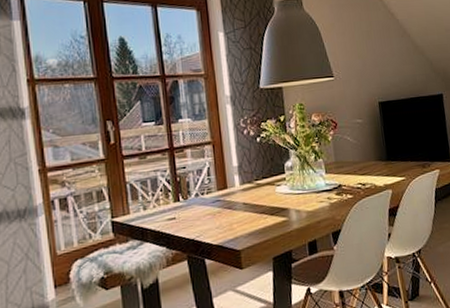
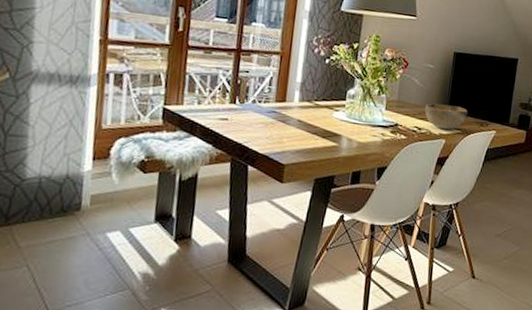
decorative bowl: none [363,153,408,180] -> present [425,103,468,129]

